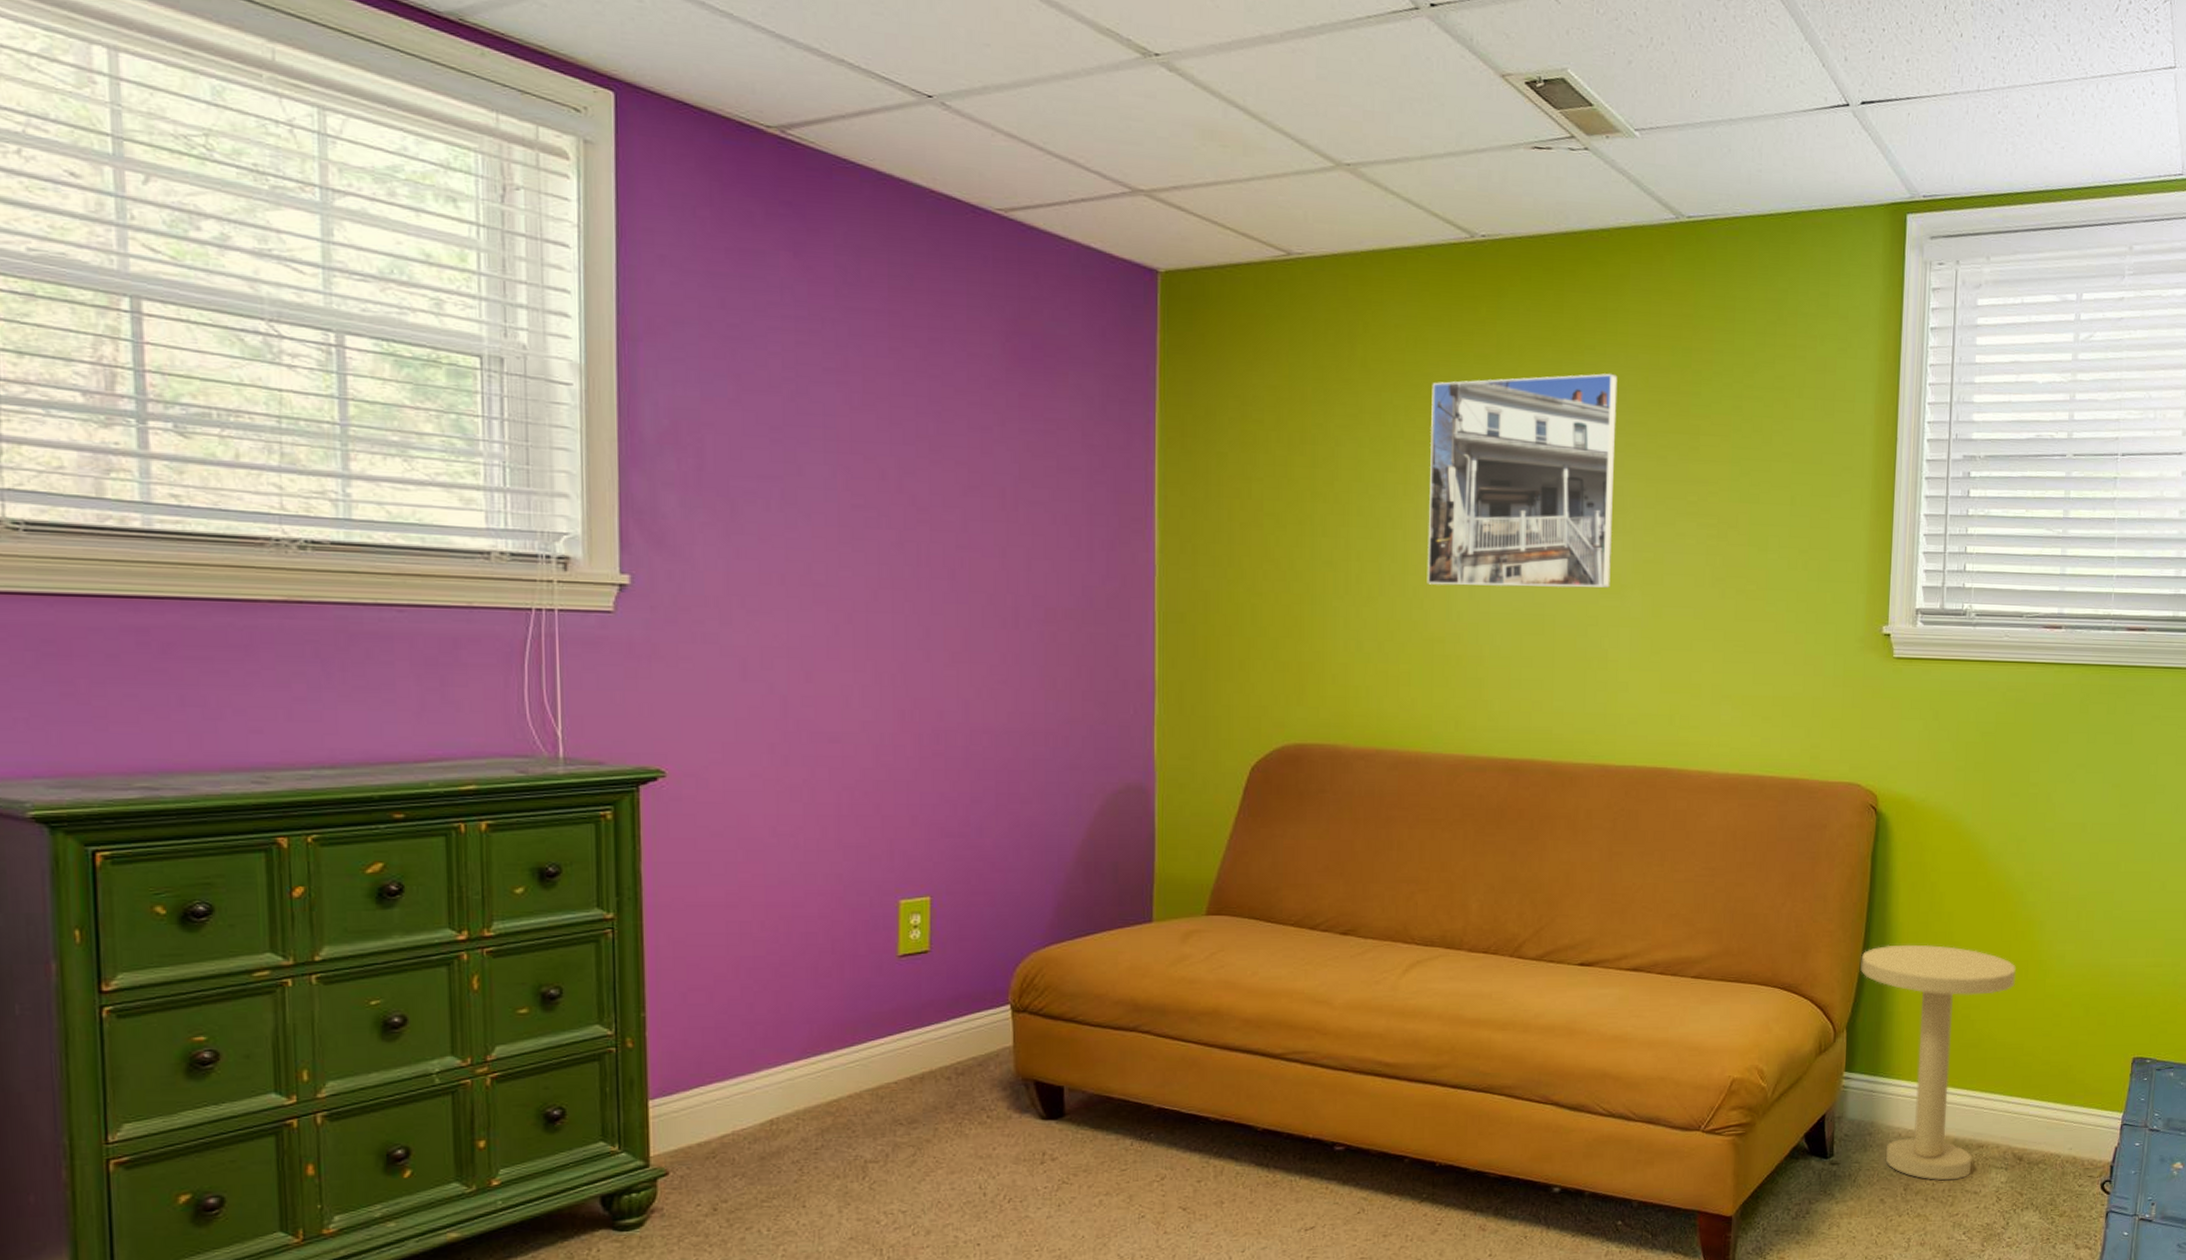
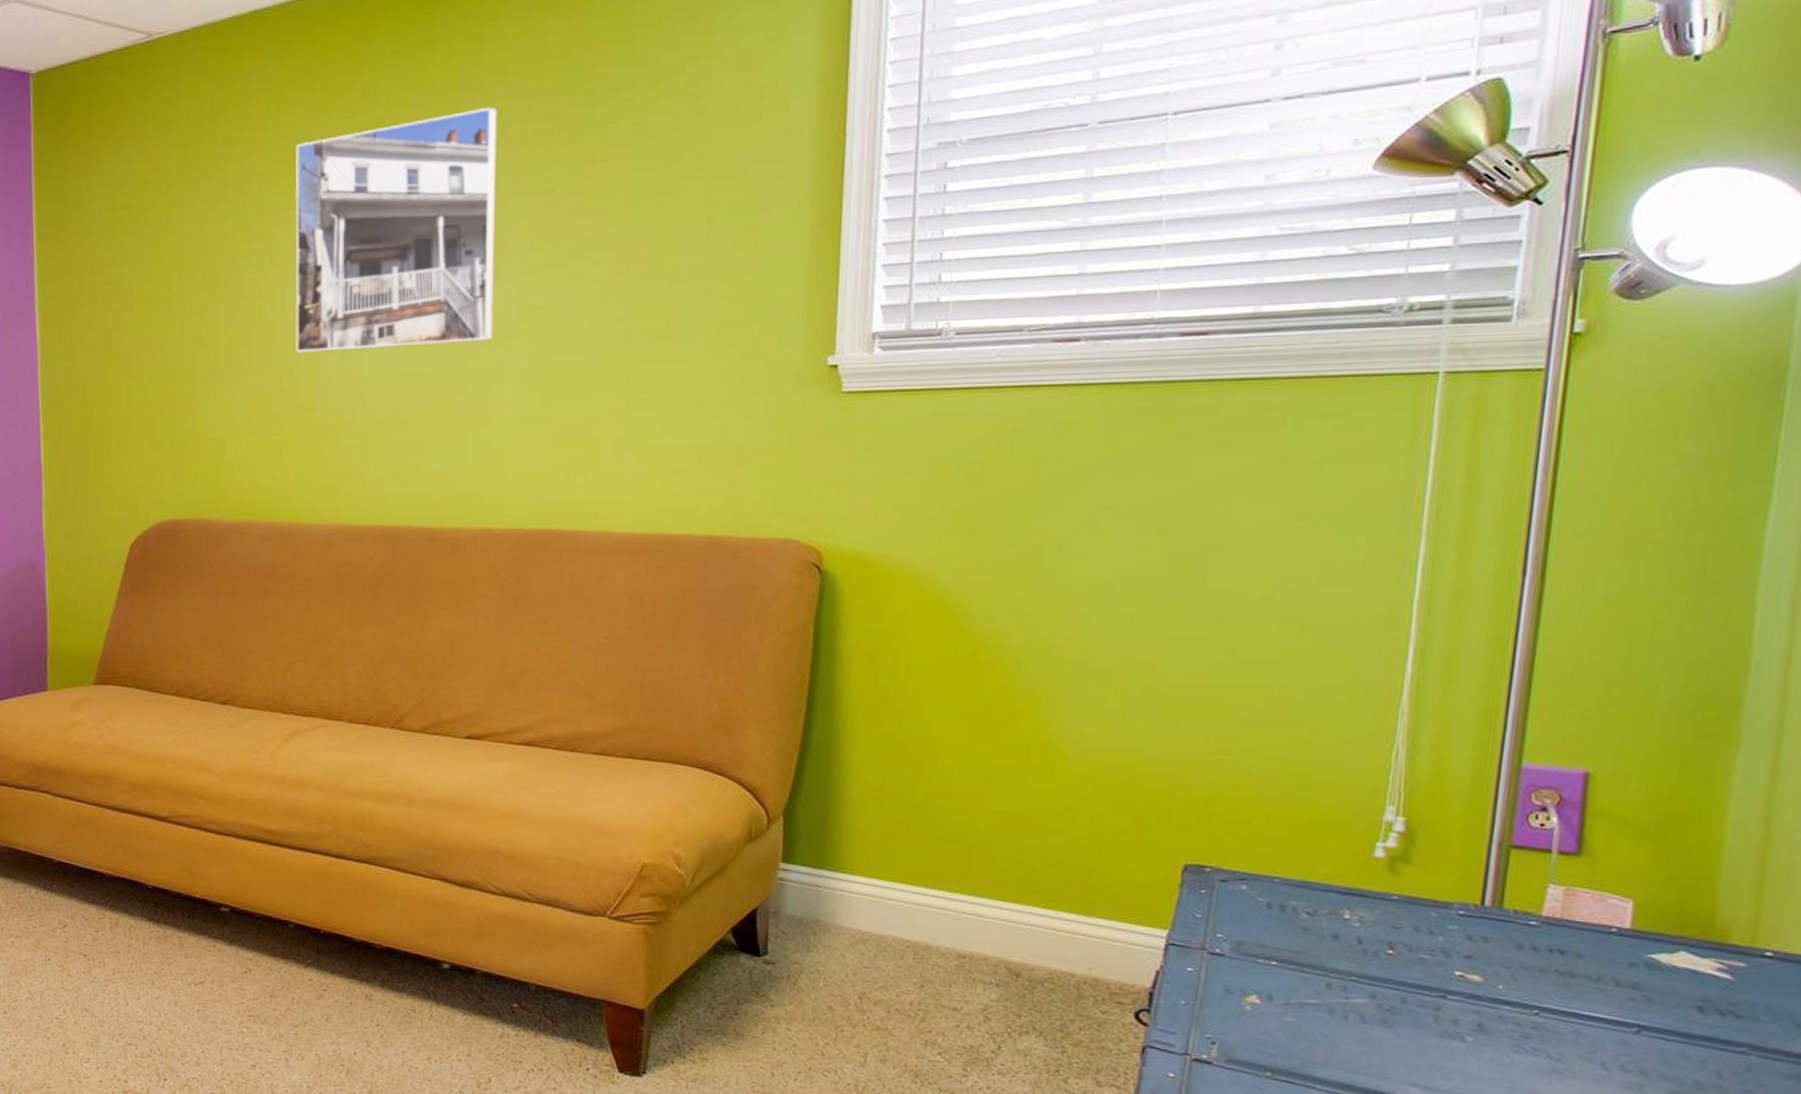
side table: present [1860,944,2016,1181] -> none [801,722,1012,993]

